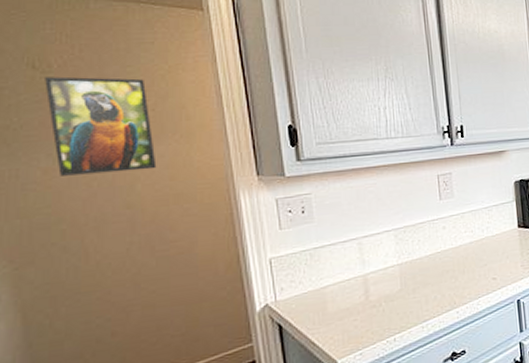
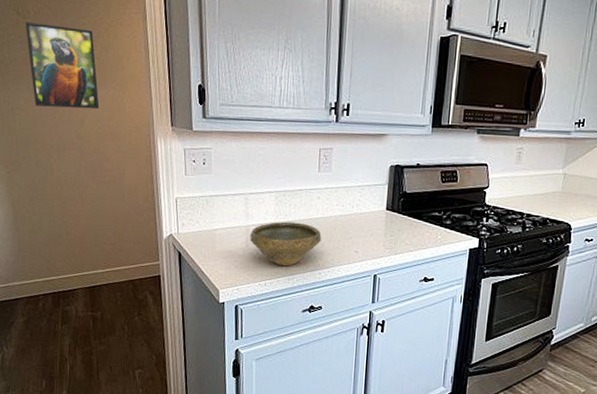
bowl: none [369,258,454,314] -> present [250,221,322,267]

